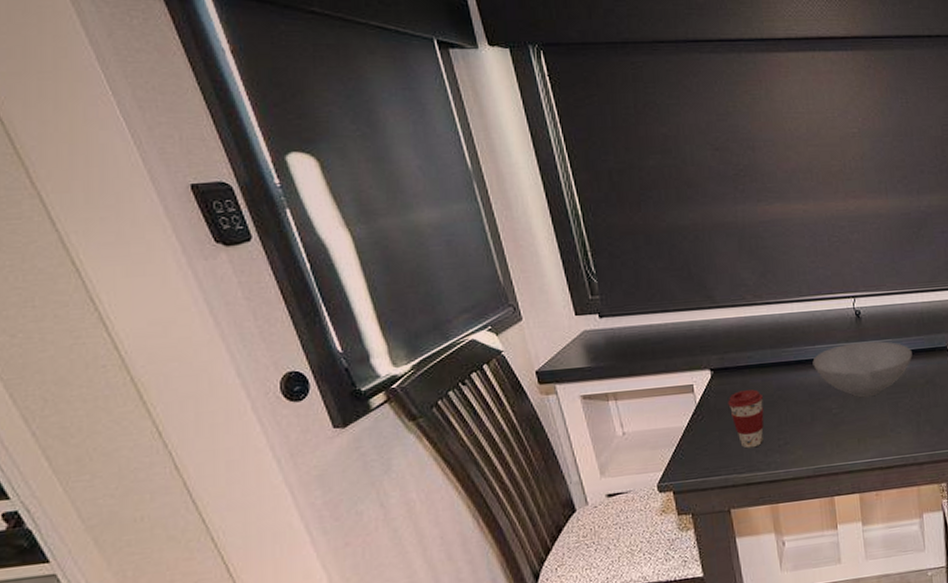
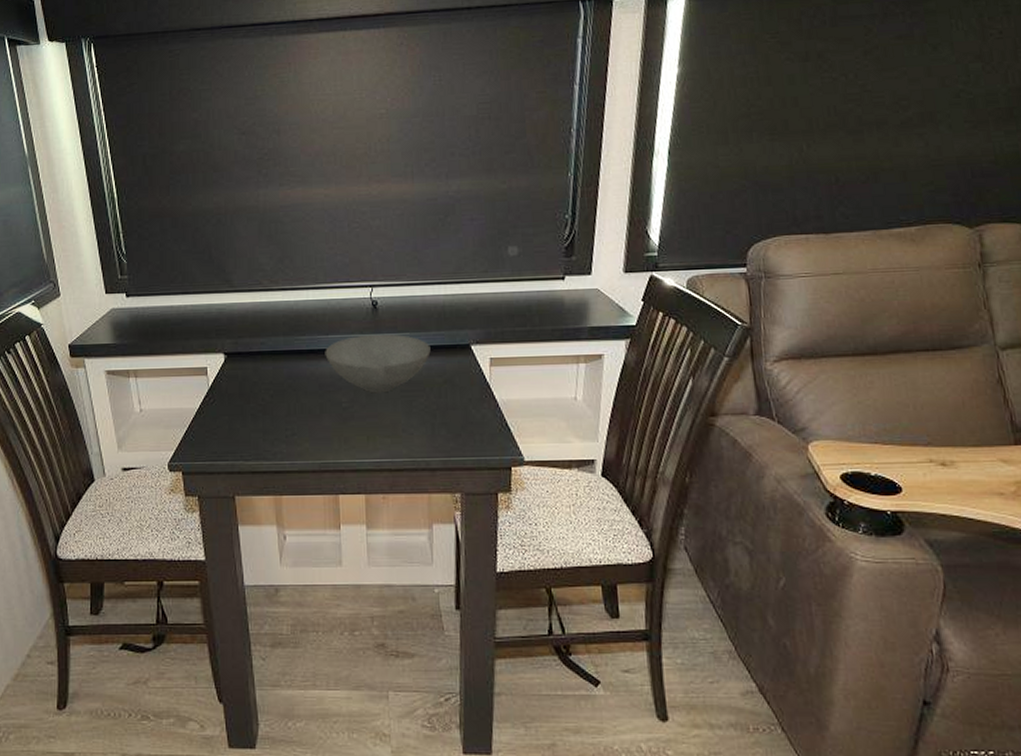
coffee cup: present [728,389,764,449] -> none [239,376,273,436]

